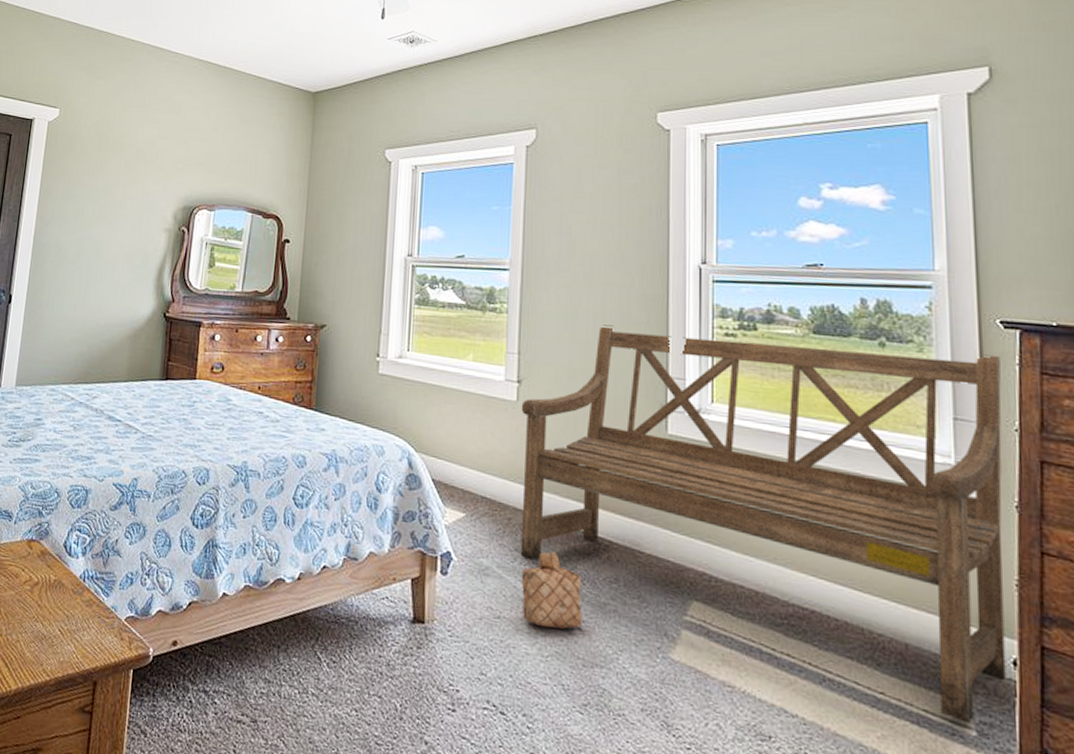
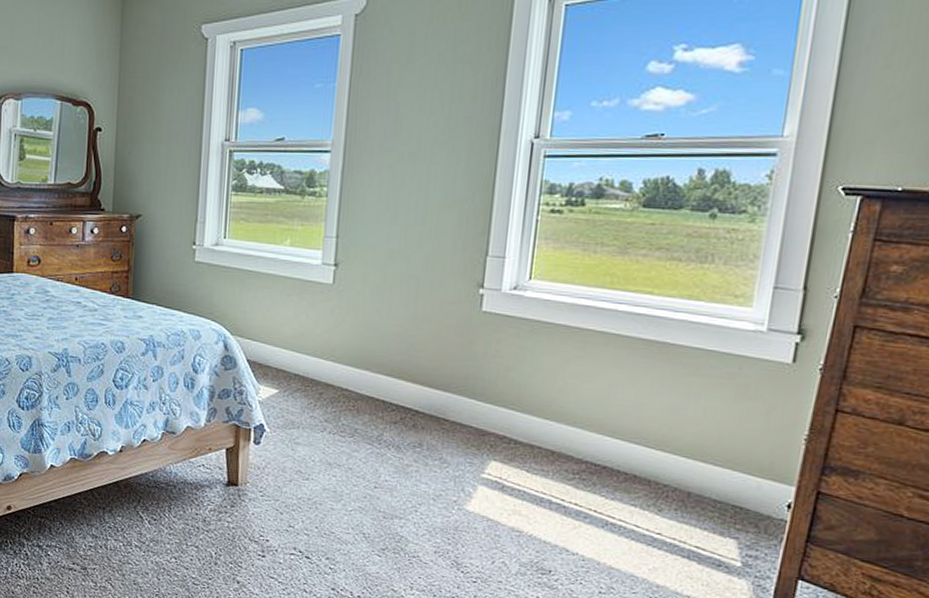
bench: present [520,325,1007,724] -> none [330,205,836,557]
basket: present [521,550,583,629] -> none [329,420,388,488]

